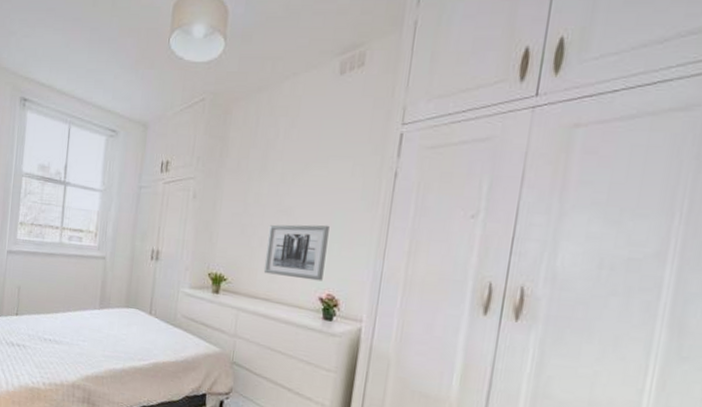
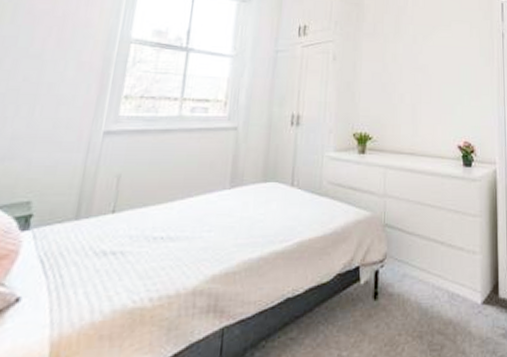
wall art: present [263,224,329,282] -> none [406,79,459,130]

